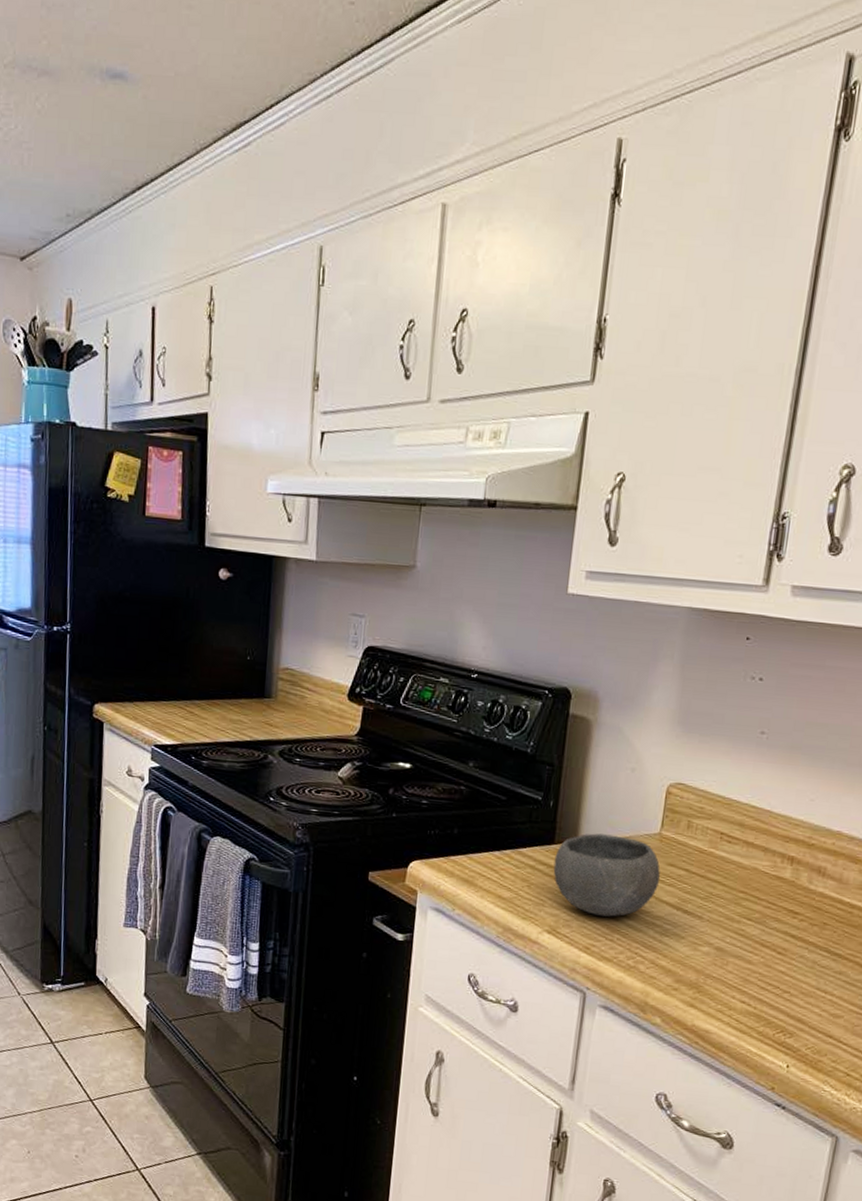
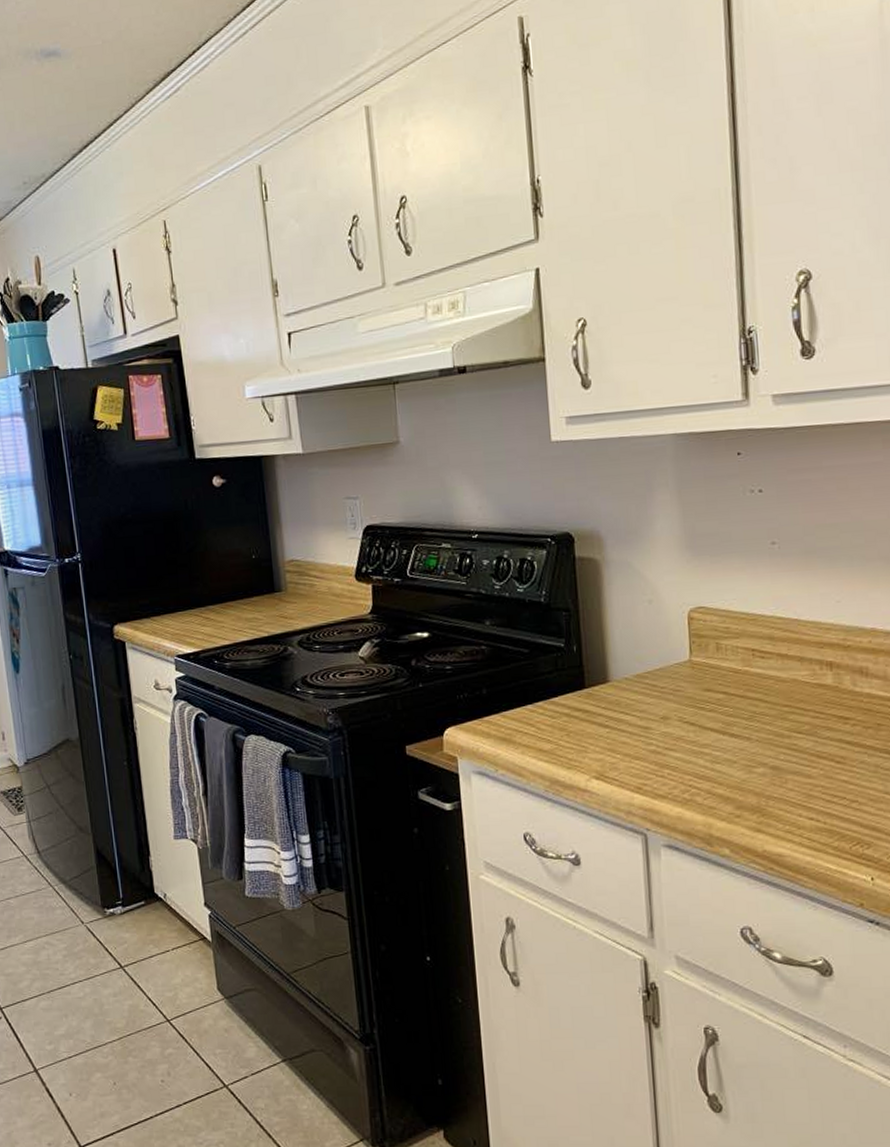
bowl: present [553,833,660,917] -> none [588,669,699,754]

